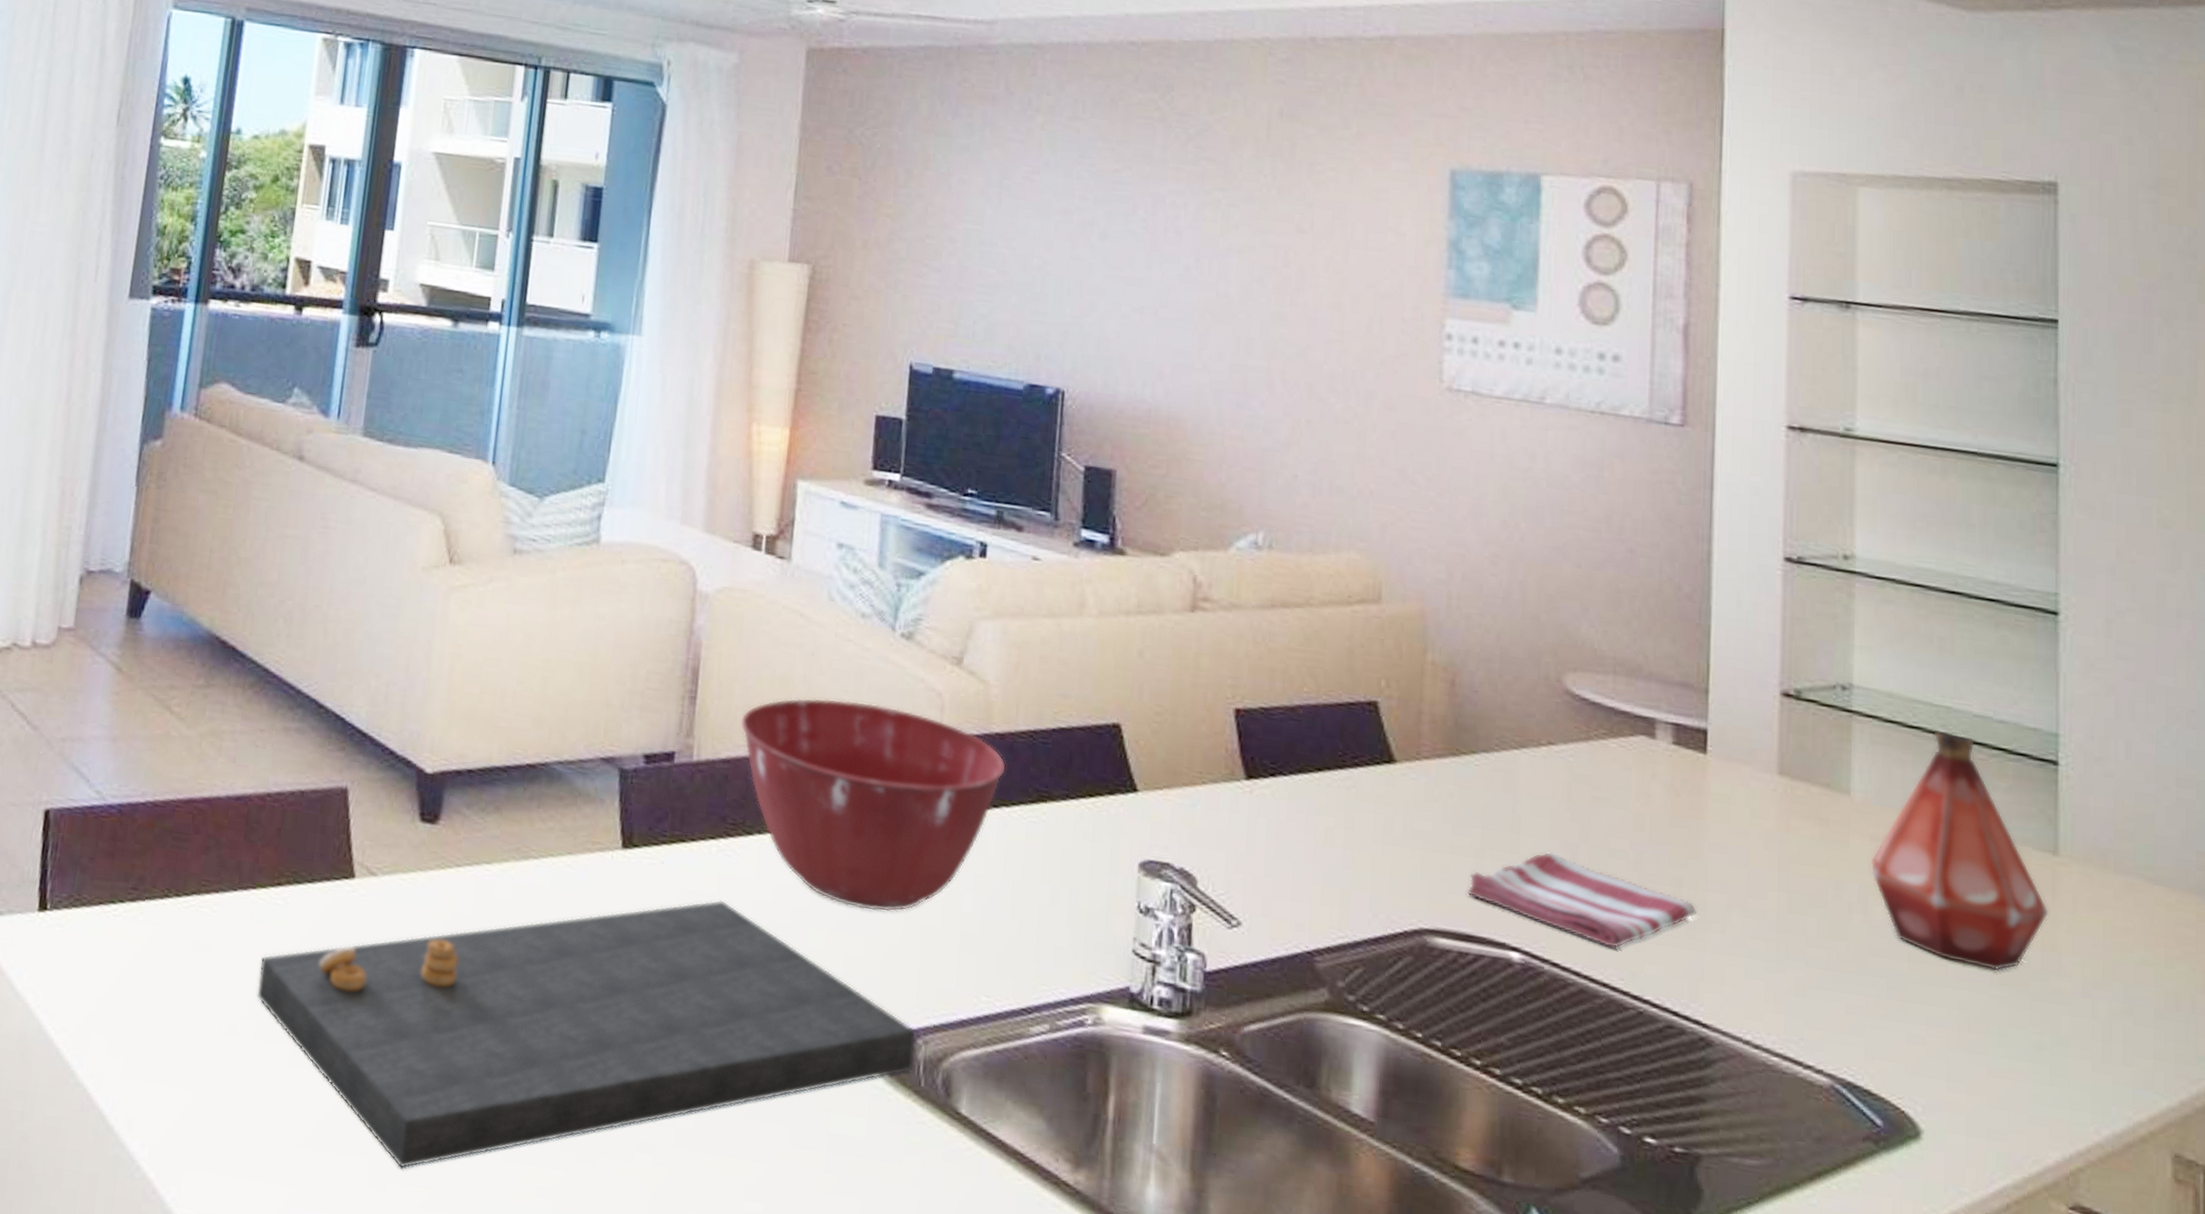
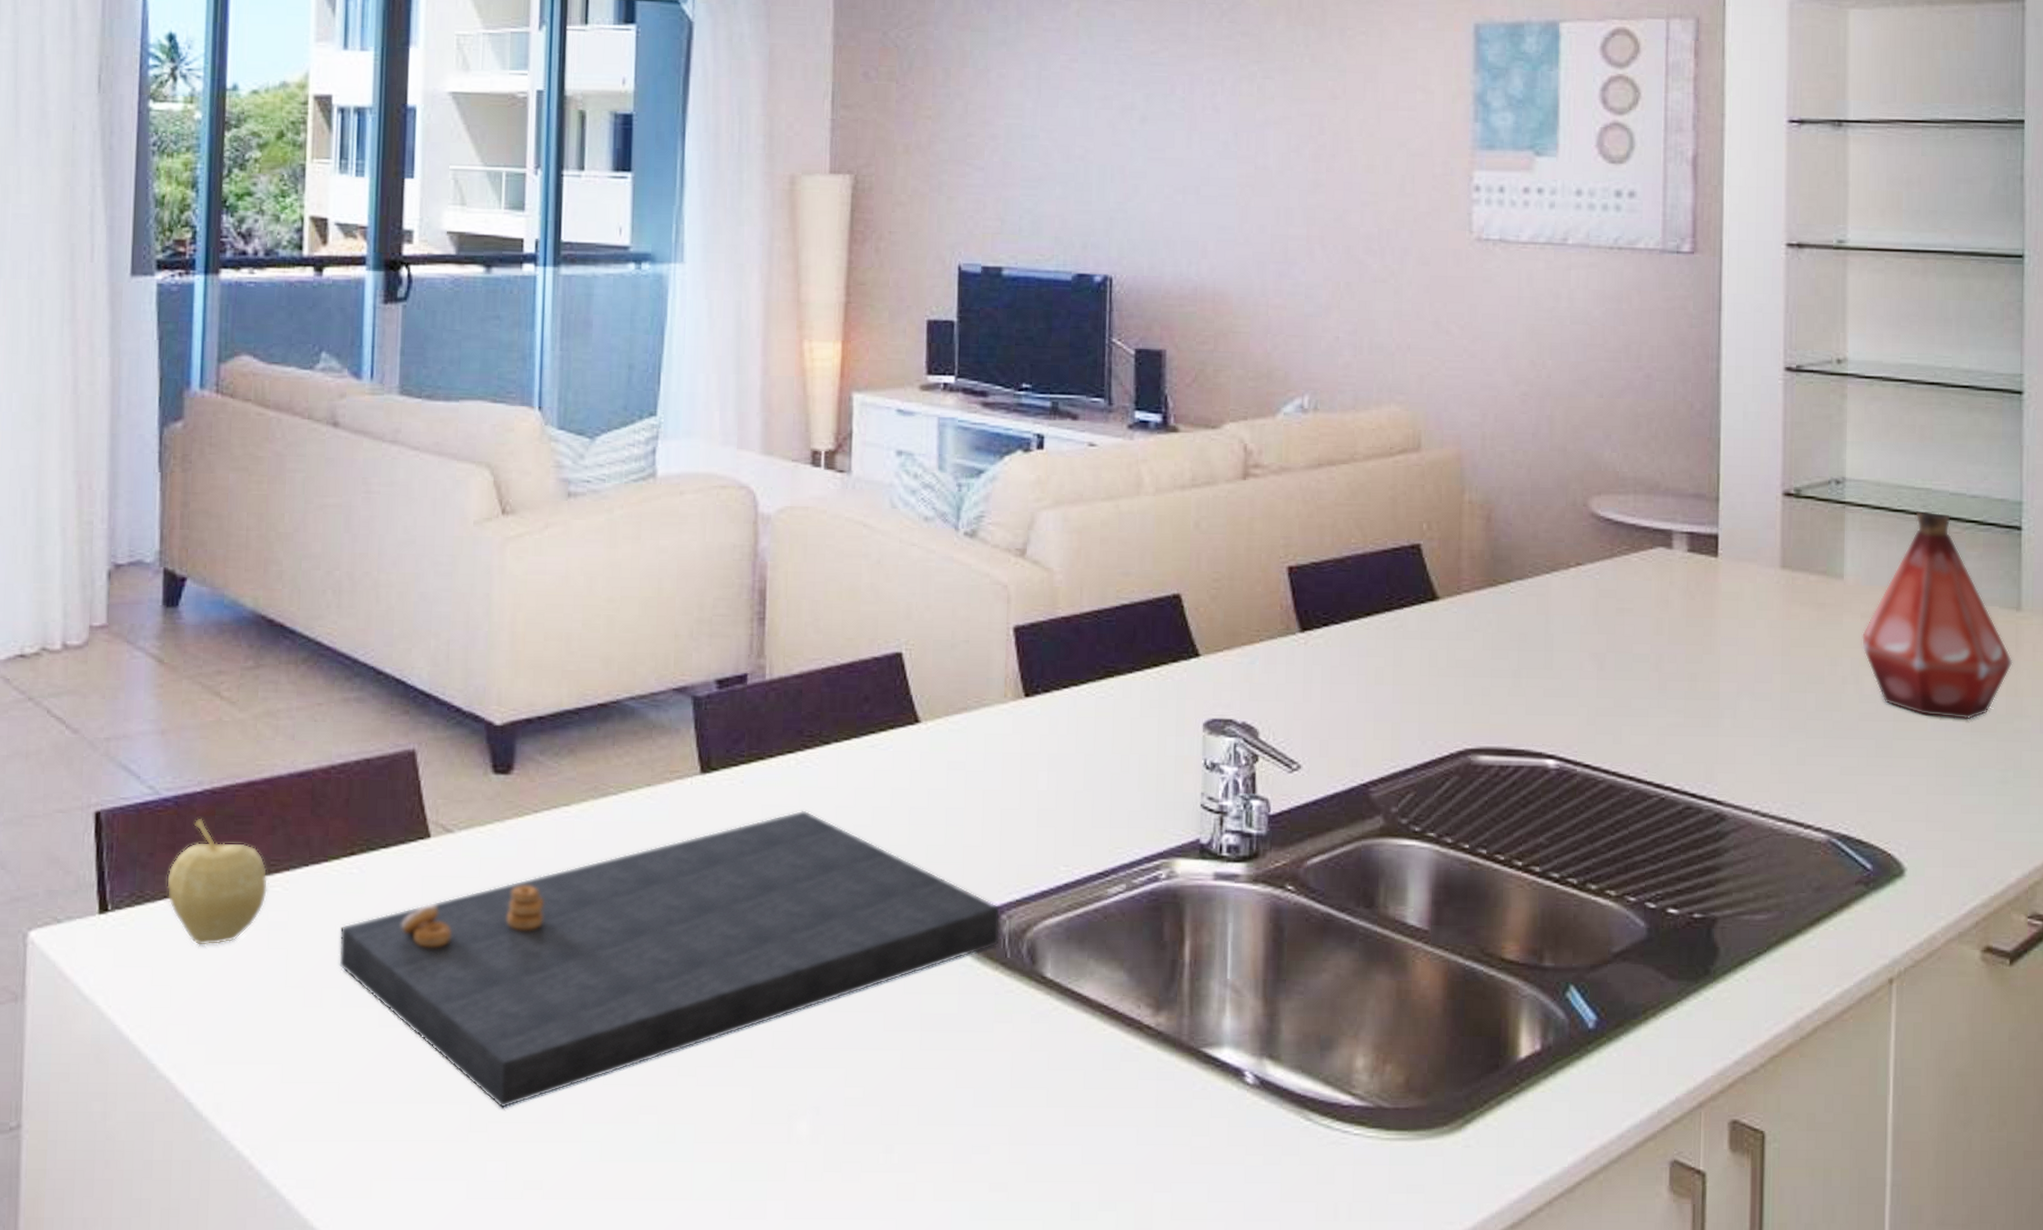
fruit: none [102,828,198,959] -> present [166,818,269,946]
mixing bowl: present [740,697,1006,912] -> none [810,603,1073,801]
dish towel: present [1467,852,1698,949] -> none [1506,664,1712,745]

